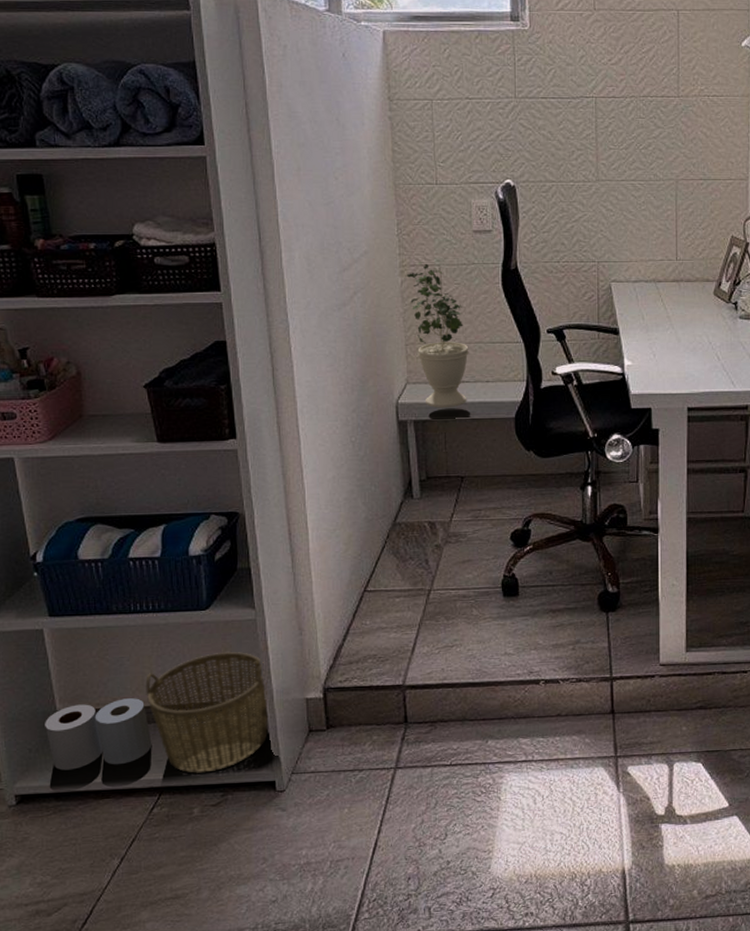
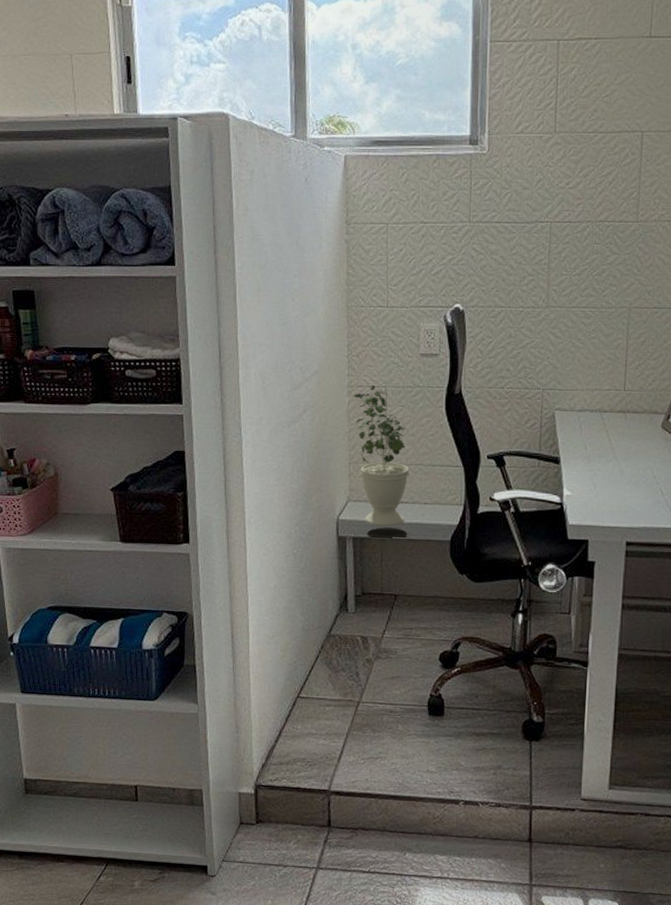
toilet paper roll: present [45,704,103,771] -> none [13,774,60,833]
toilet paper roll: present [94,698,152,765] -> none [55,774,102,834]
basket: present [145,652,268,774] -> none [99,741,205,851]

